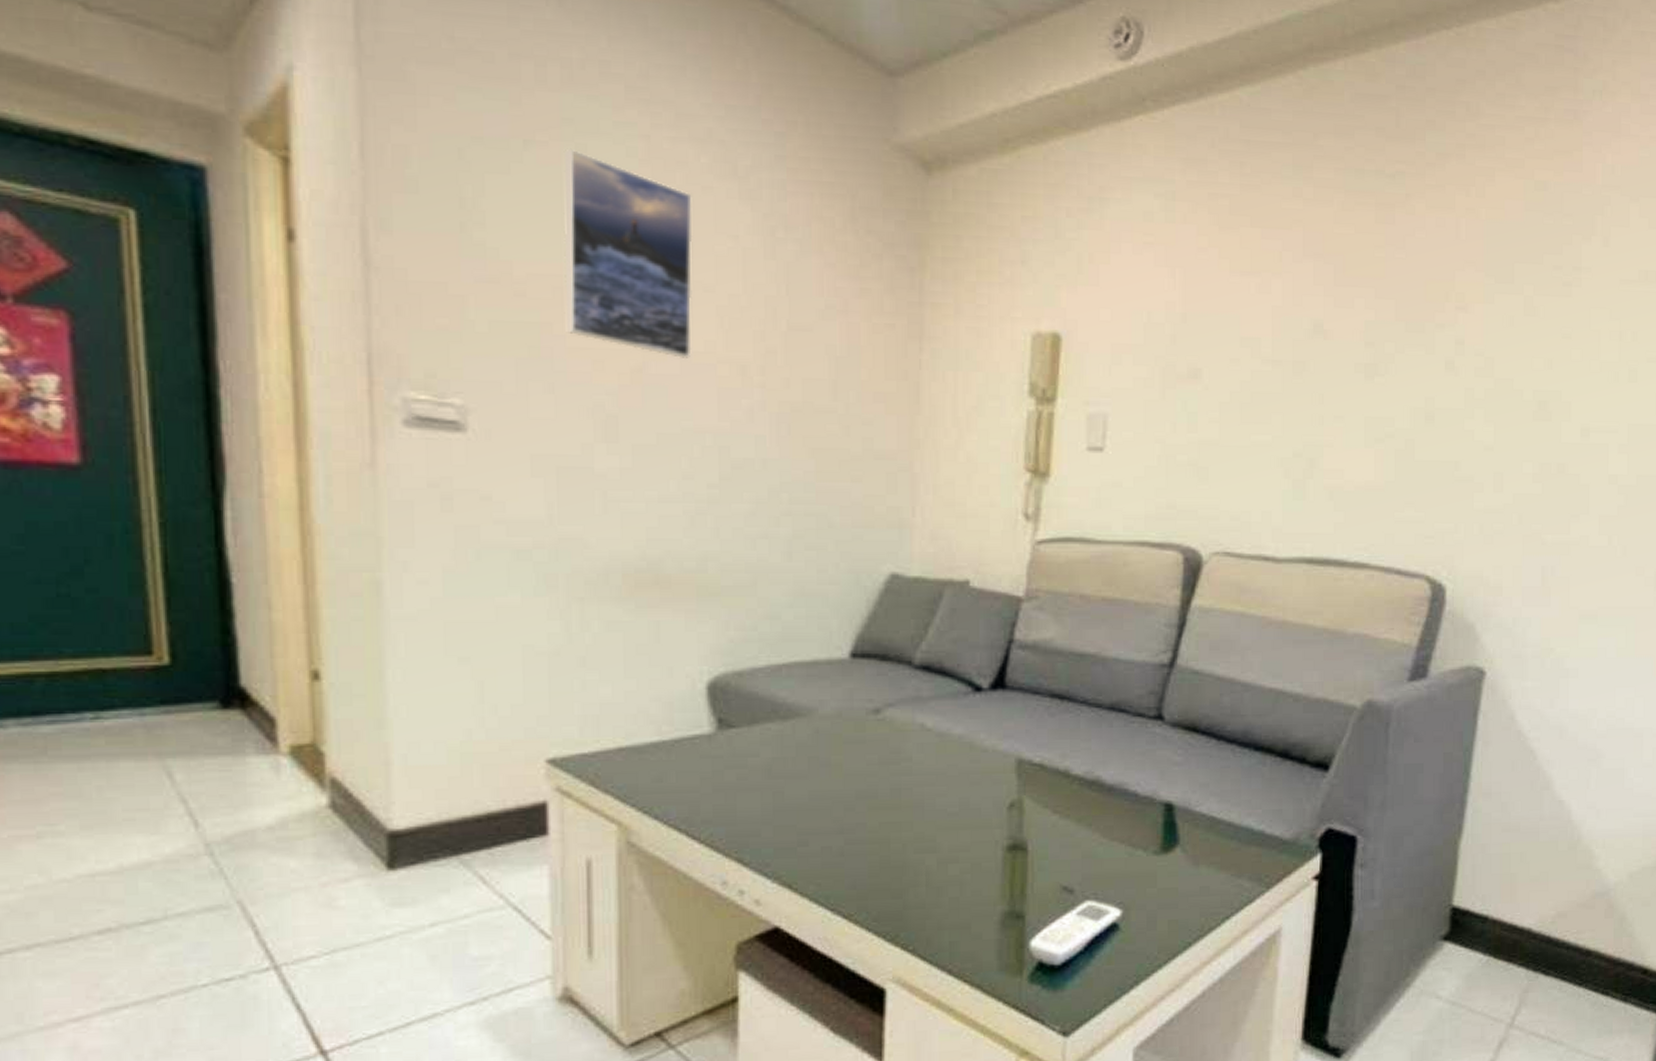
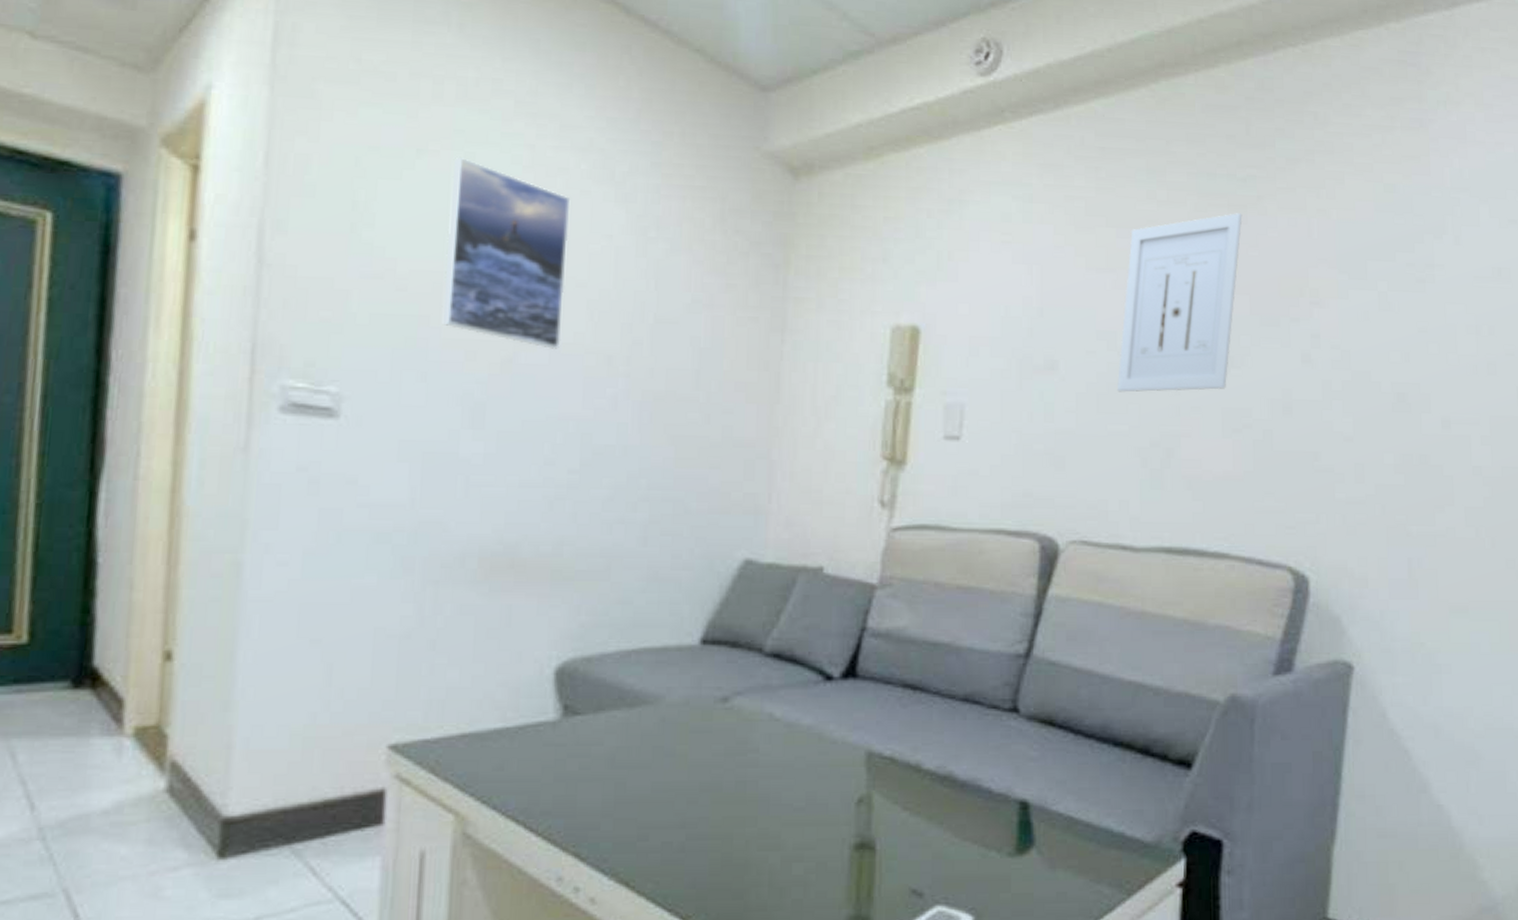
wall art: none [1261,212,1390,402] -> present [1117,213,1243,392]

